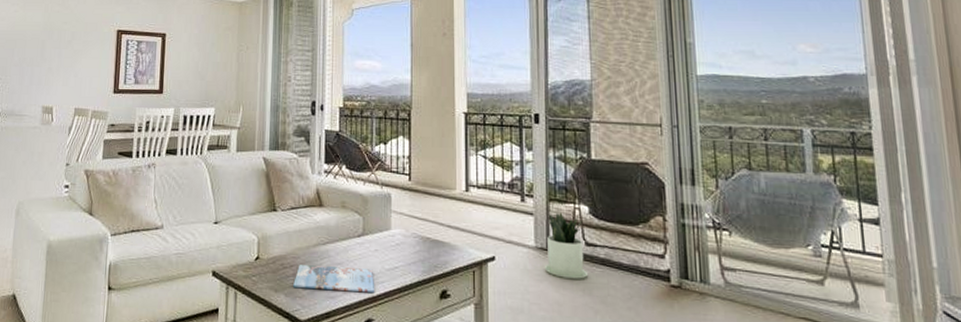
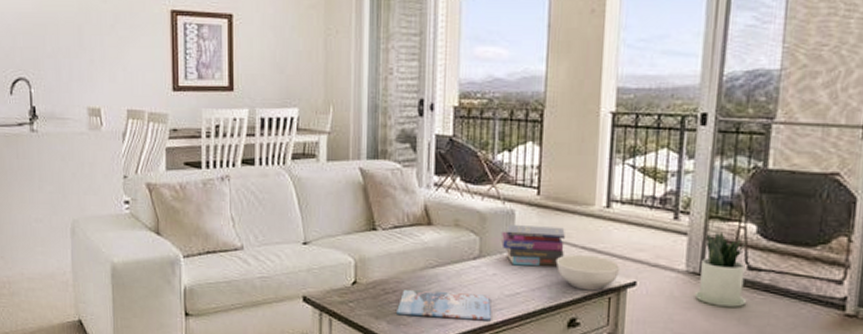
books: none [381,206,434,243] -> present [502,225,565,267]
bowl: none [427,232,481,265] -> present [555,254,621,291]

